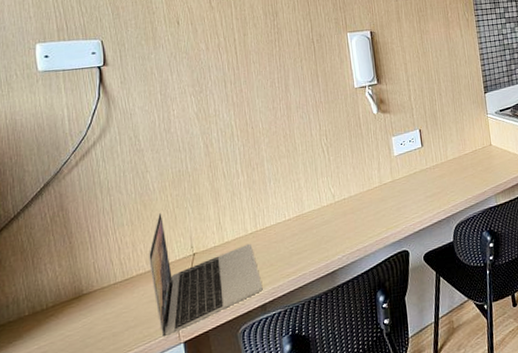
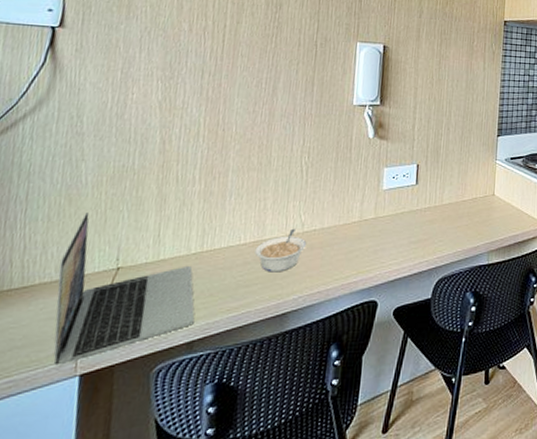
legume: none [299,200,340,240] -> present [254,228,307,272]

